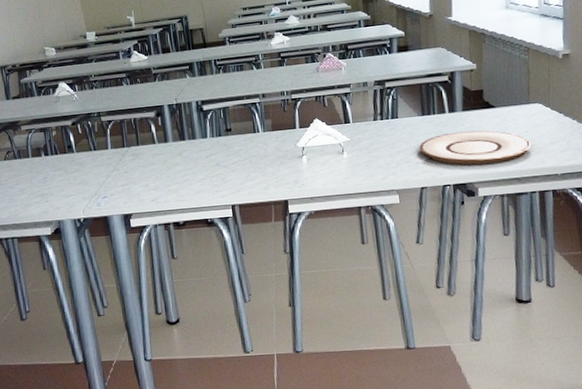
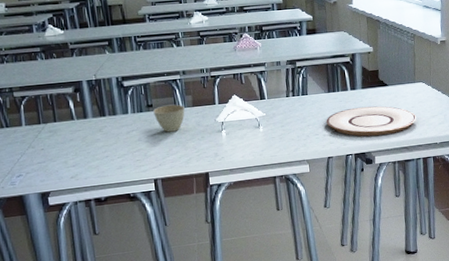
cup: none [232,128,264,158] -> present [153,104,185,133]

